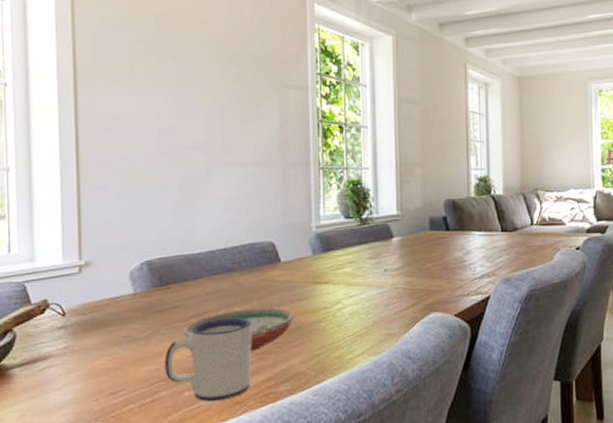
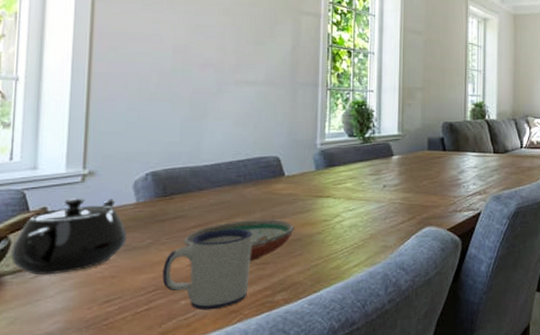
teapot: none [17,289,127,367] -> present [11,198,127,275]

